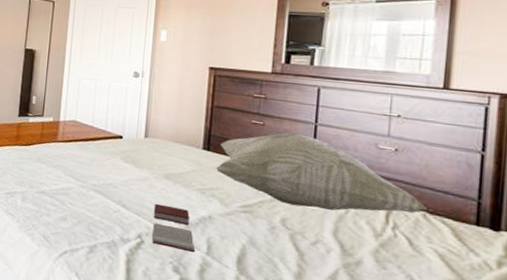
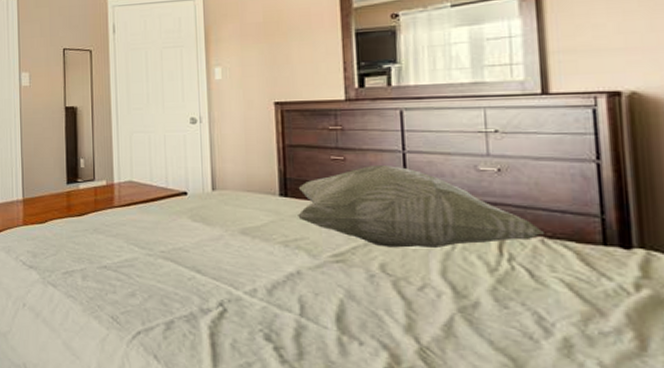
paperback book: present [152,203,196,253] -> none [233,264,287,316]

